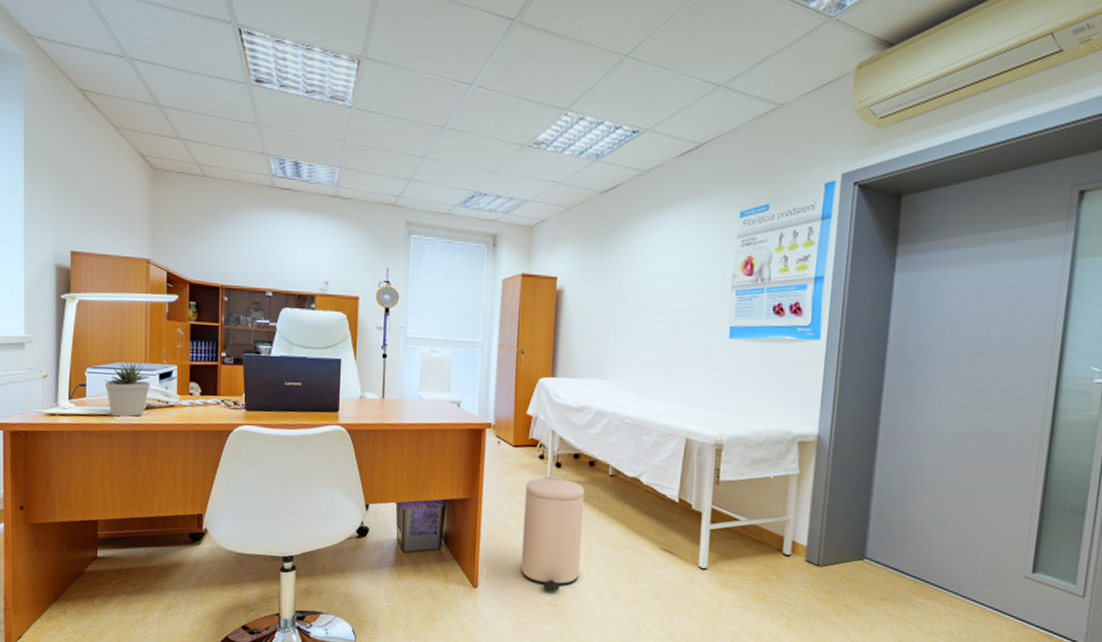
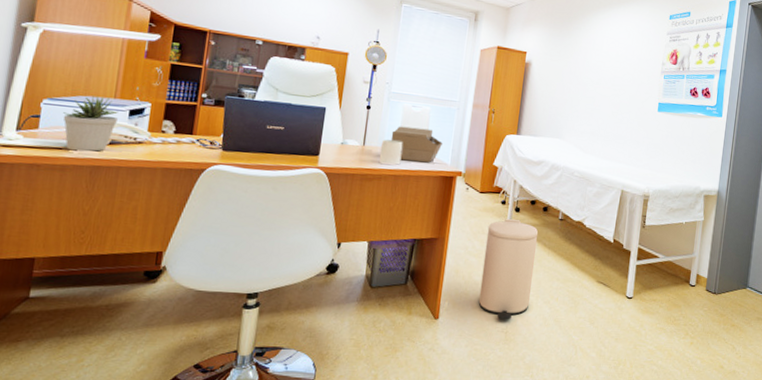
mug: none [400,390,425,420] -> present [378,139,403,166]
sewing box: none [411,374,467,415] -> present [391,126,443,163]

